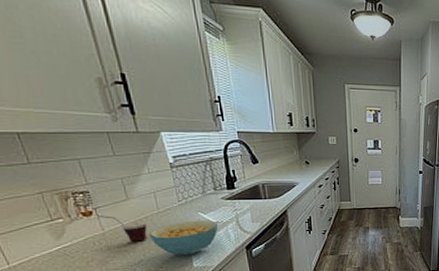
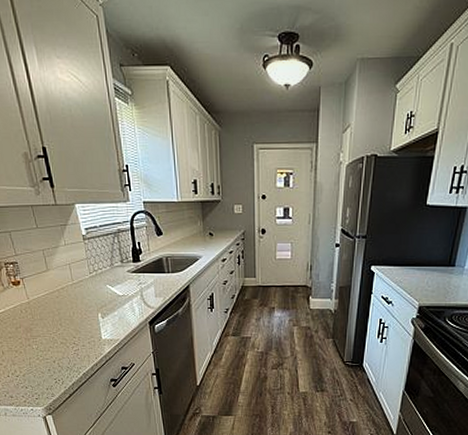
cup: present [99,215,147,242] -> none [25,285,63,311]
cereal bowl: present [149,220,218,256] -> none [65,293,124,327]

